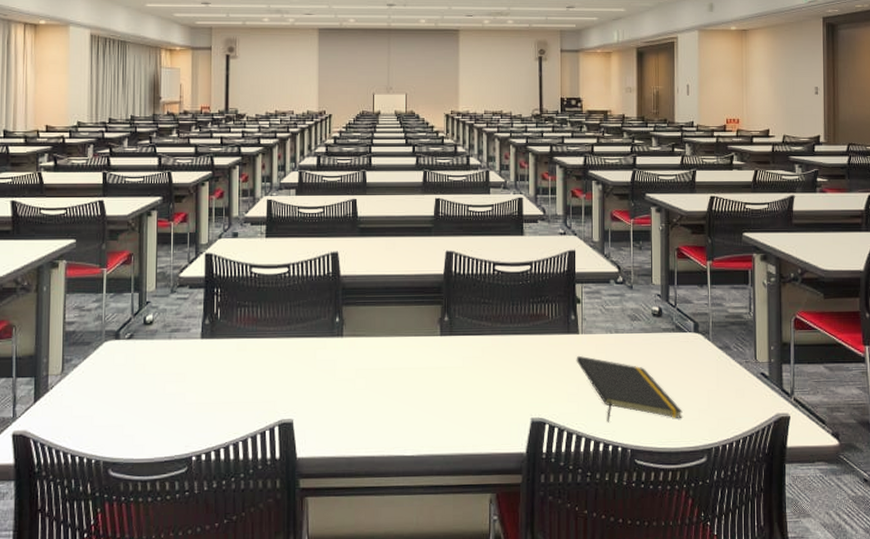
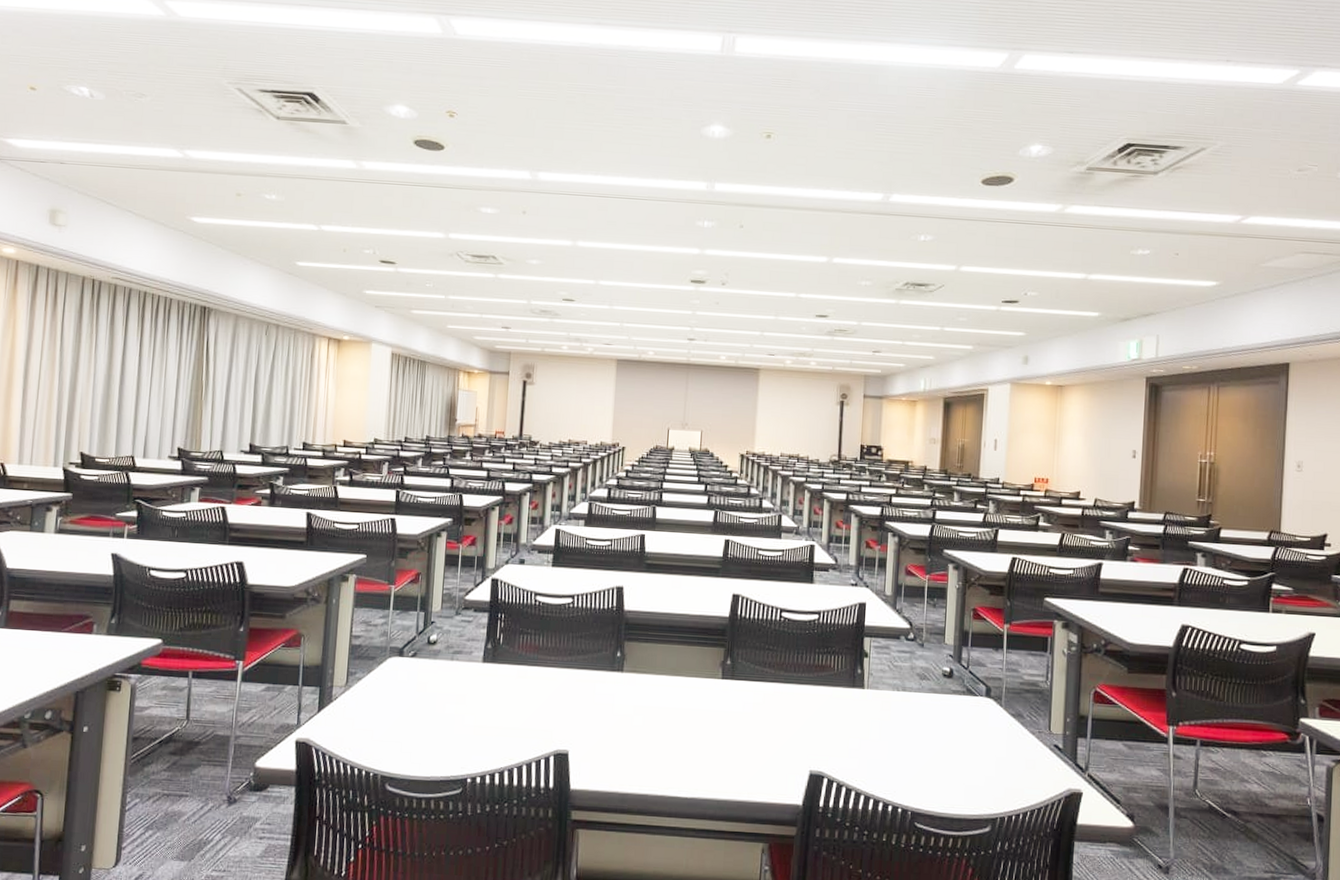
notepad: present [576,355,683,422] -> none [859,710,968,785]

